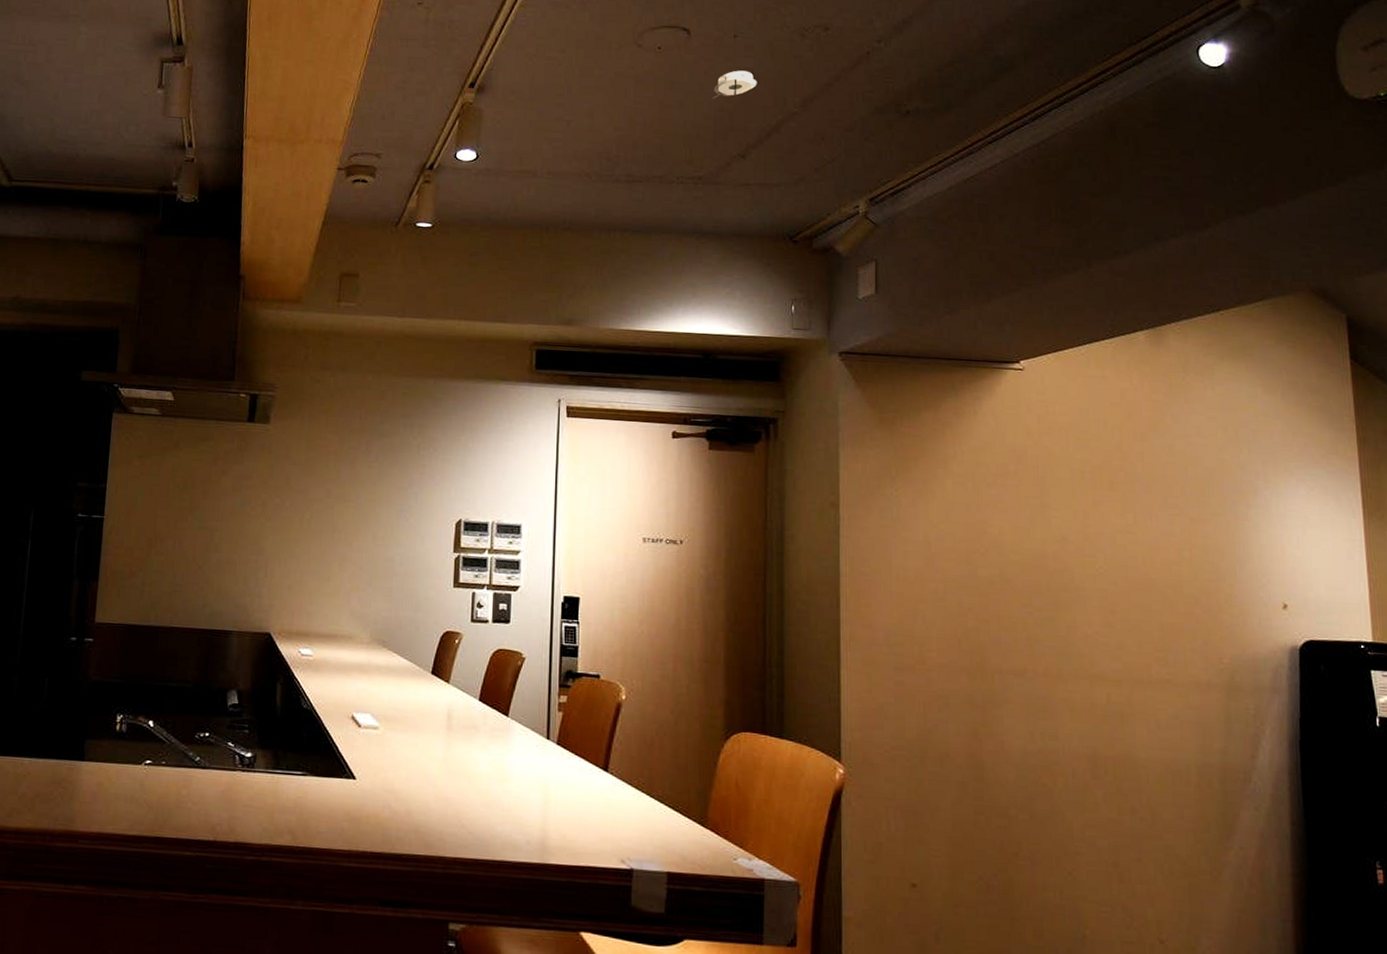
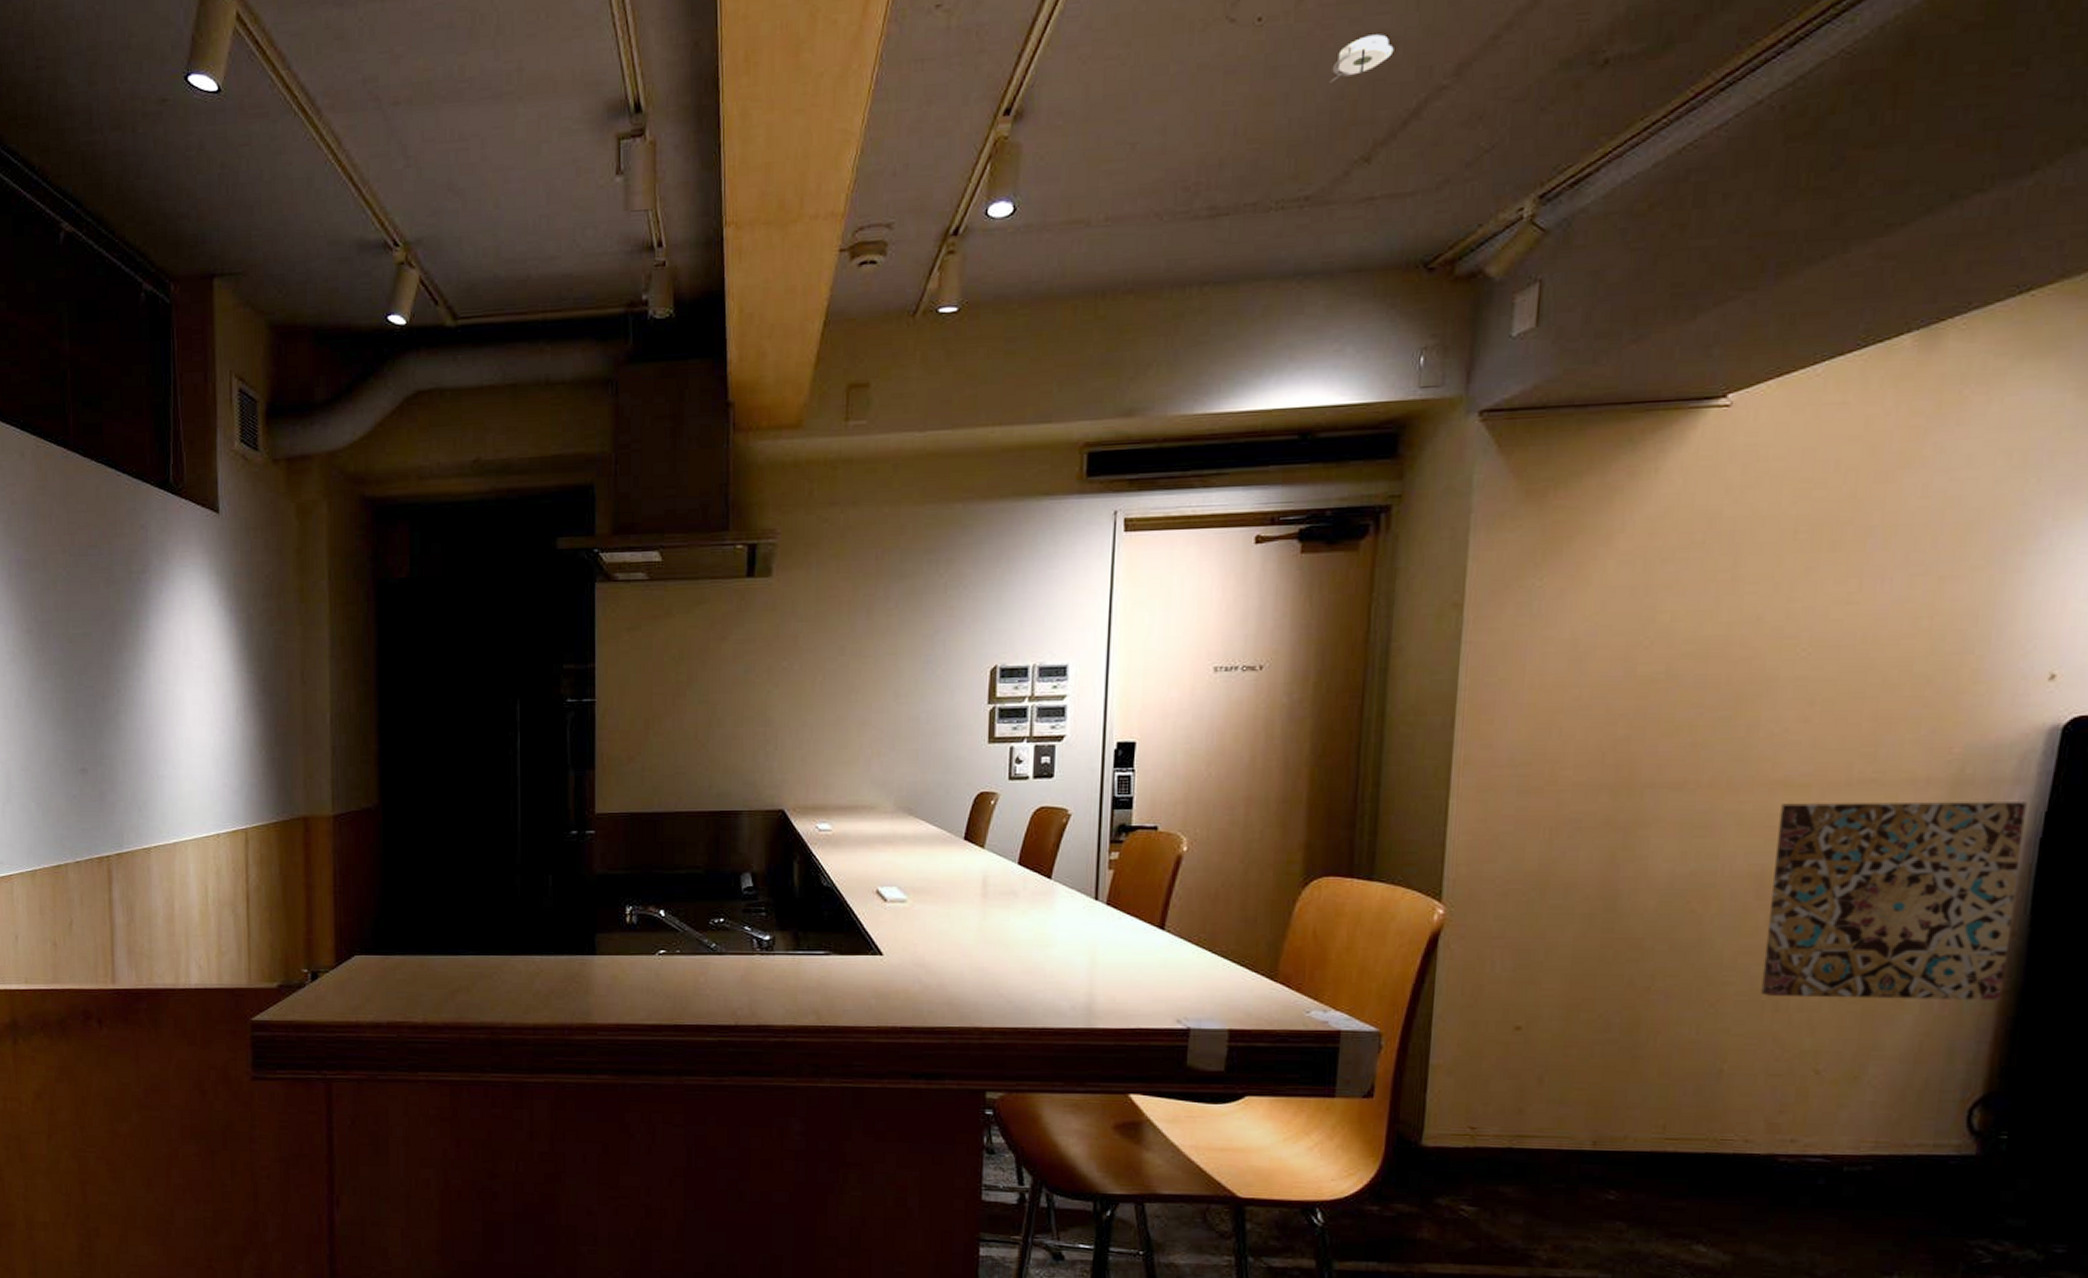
wall art: none [1101,695,1295,883] -> present [1761,802,2027,1000]

